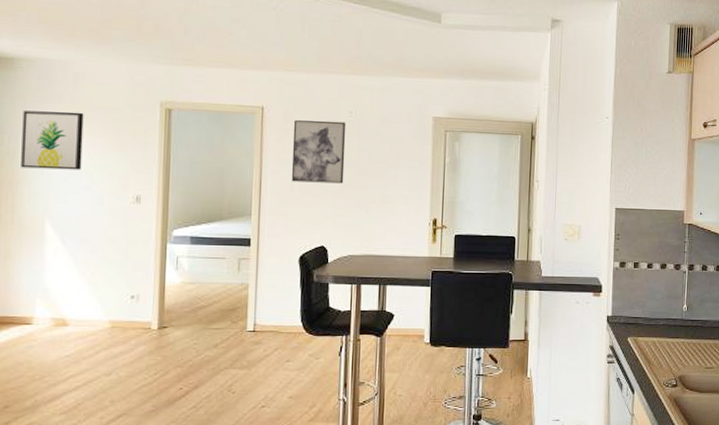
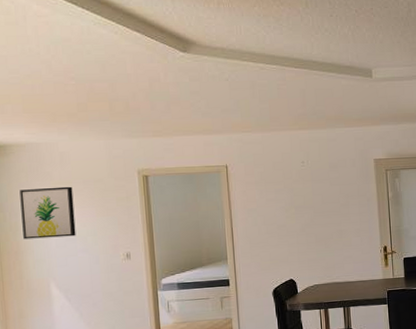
wall art: present [291,120,346,184] -> none [254,171,304,227]

